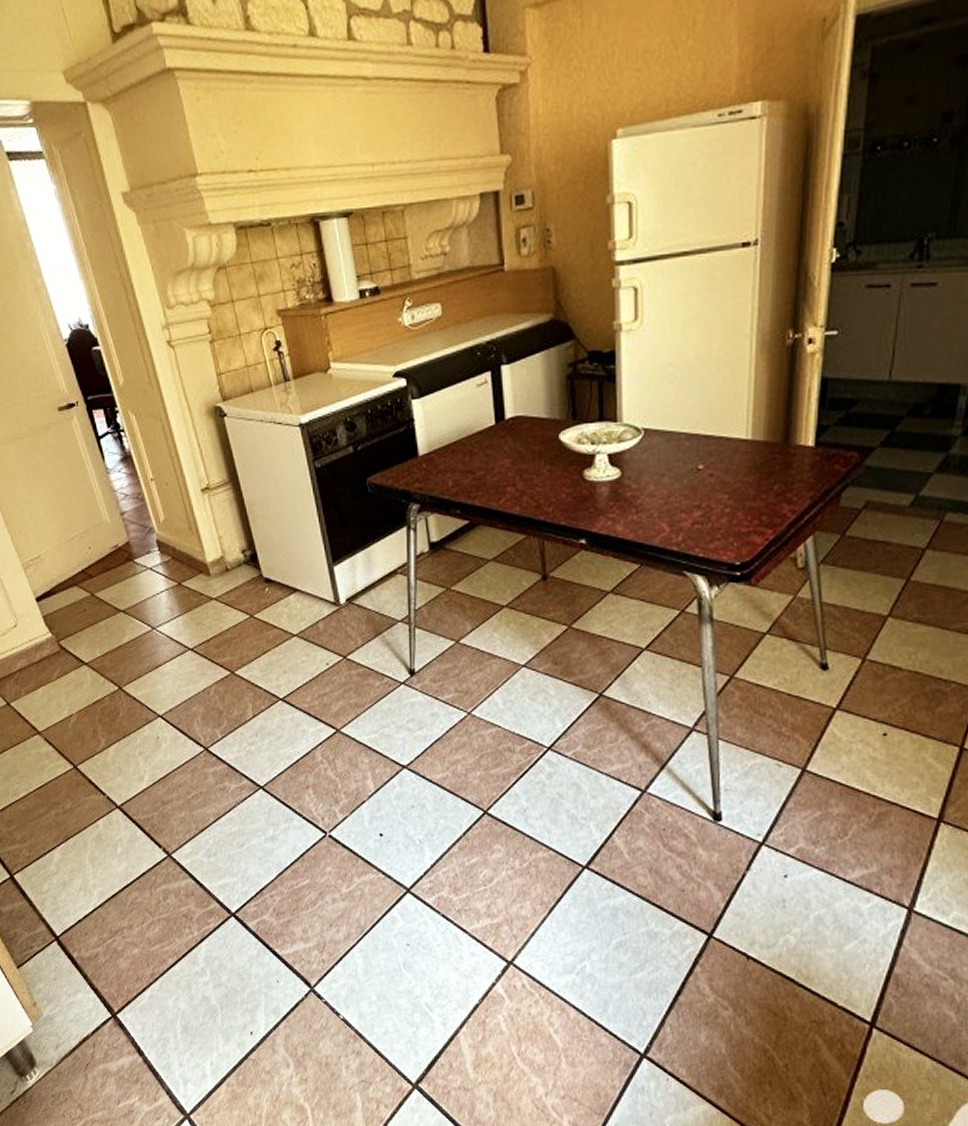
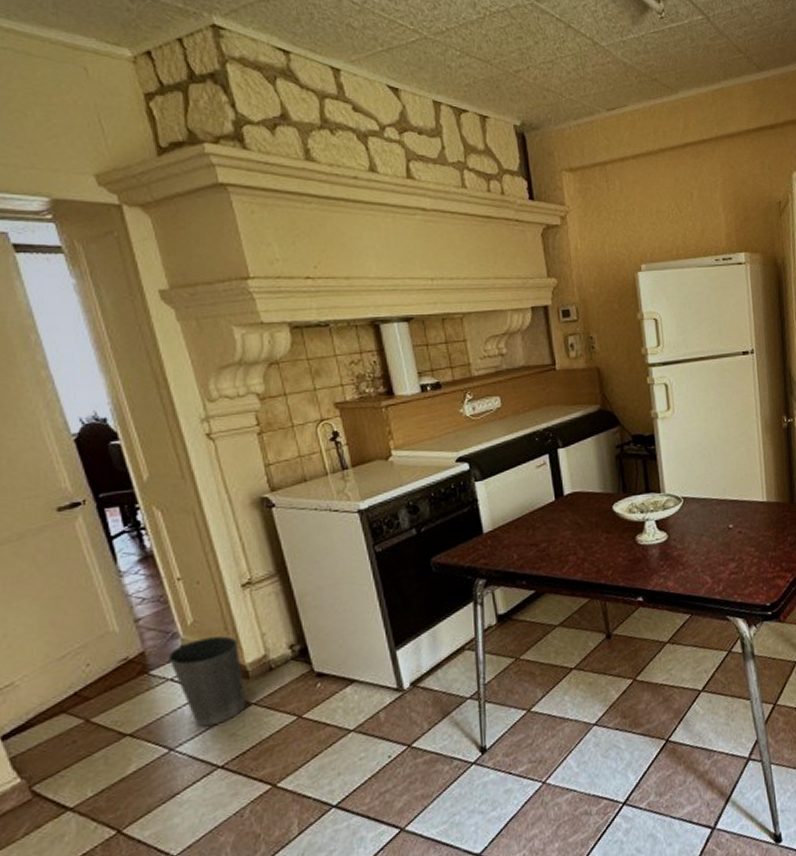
waste basket: none [147,535,209,613] -> present [168,636,247,727]

